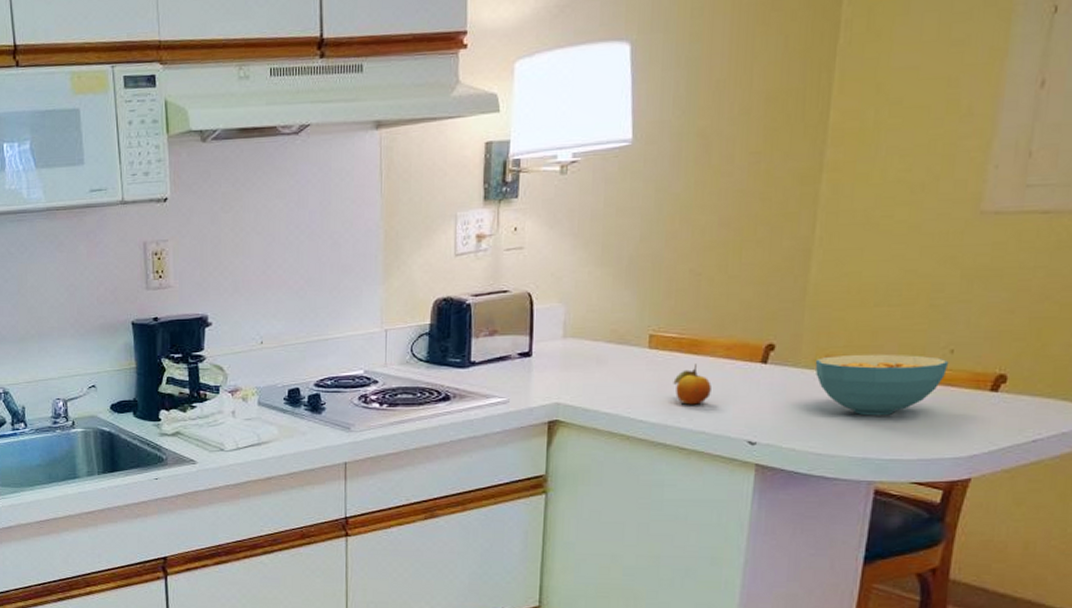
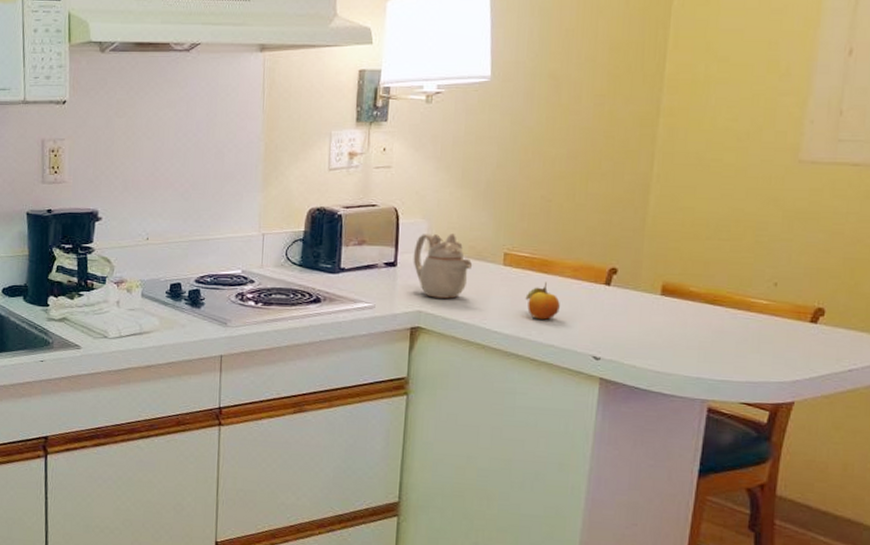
teapot: none [549,317,615,388] -> present [413,233,473,299]
cereal bowl: present [815,354,949,416] -> none [653,281,773,340]

